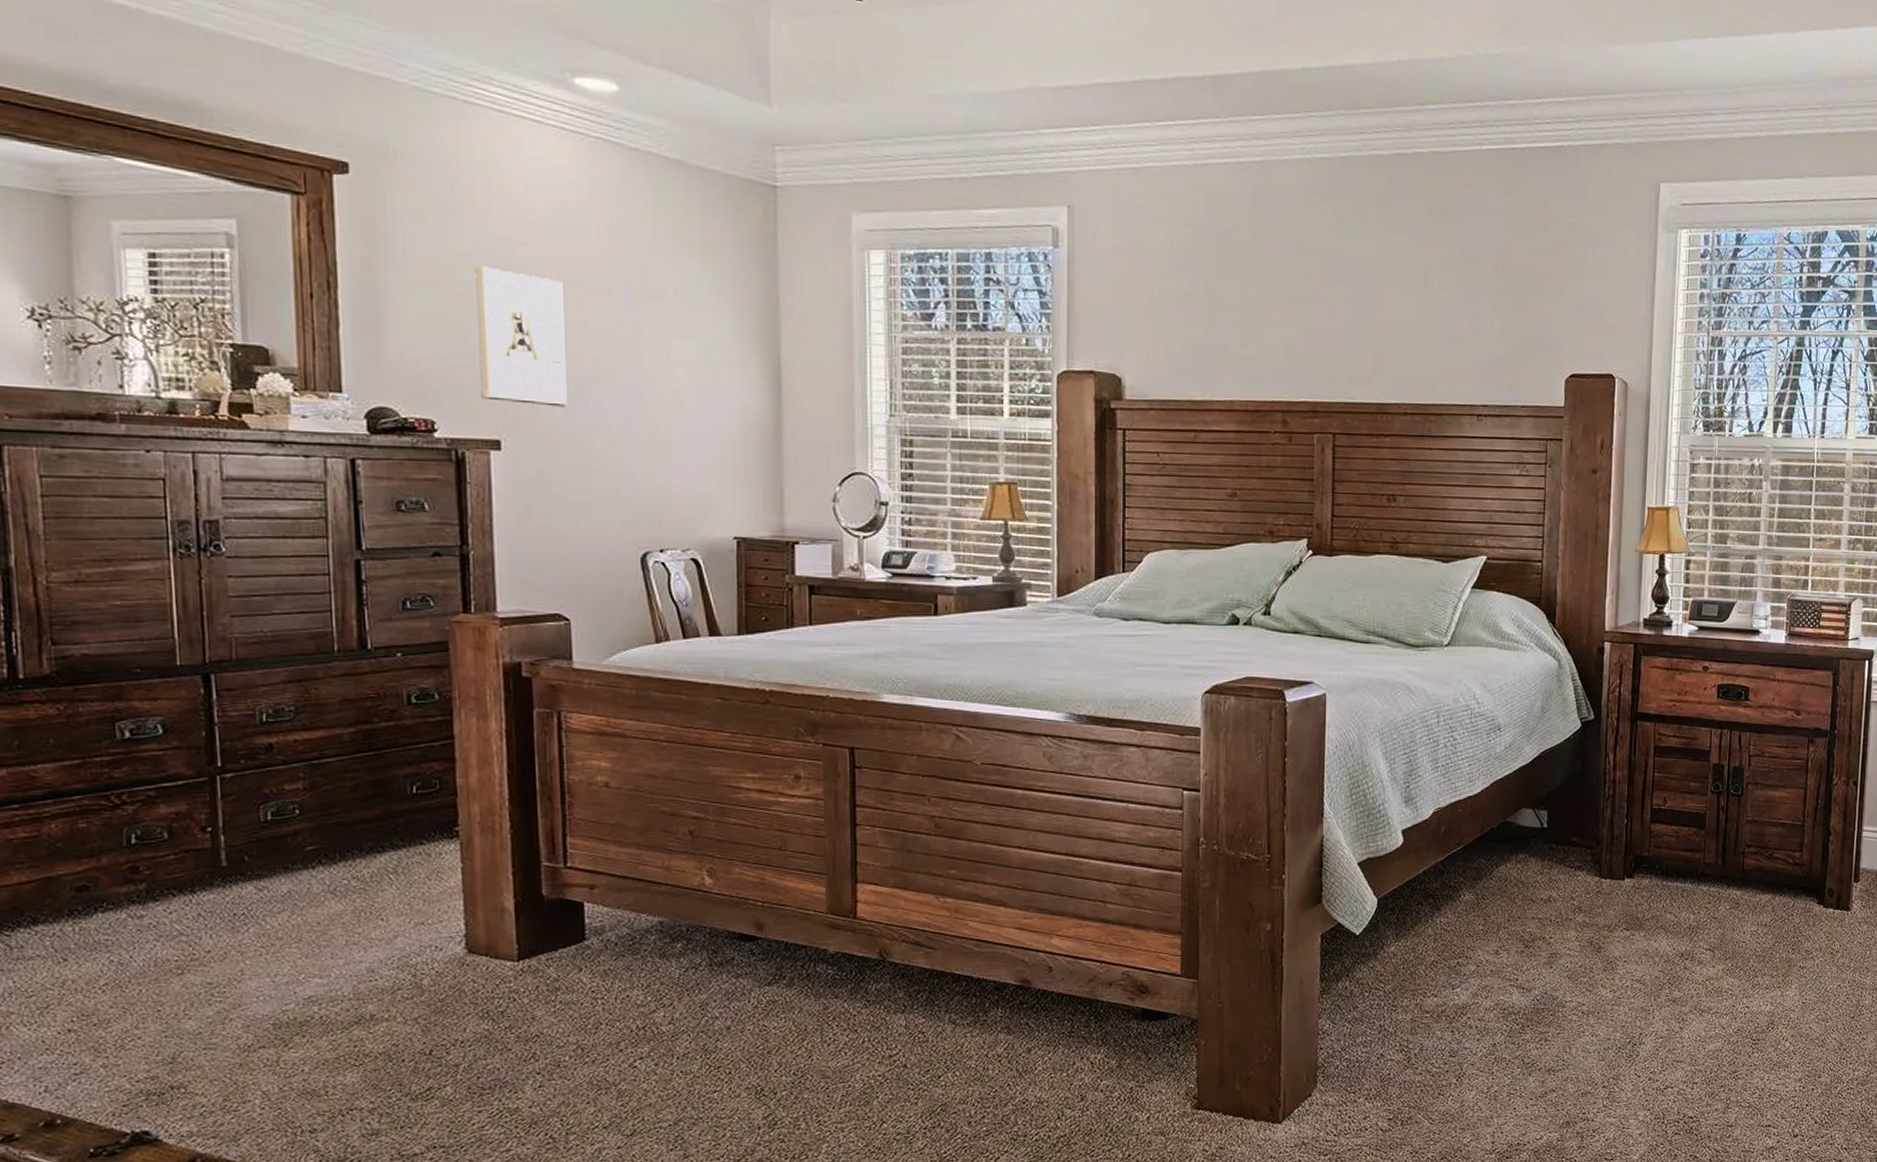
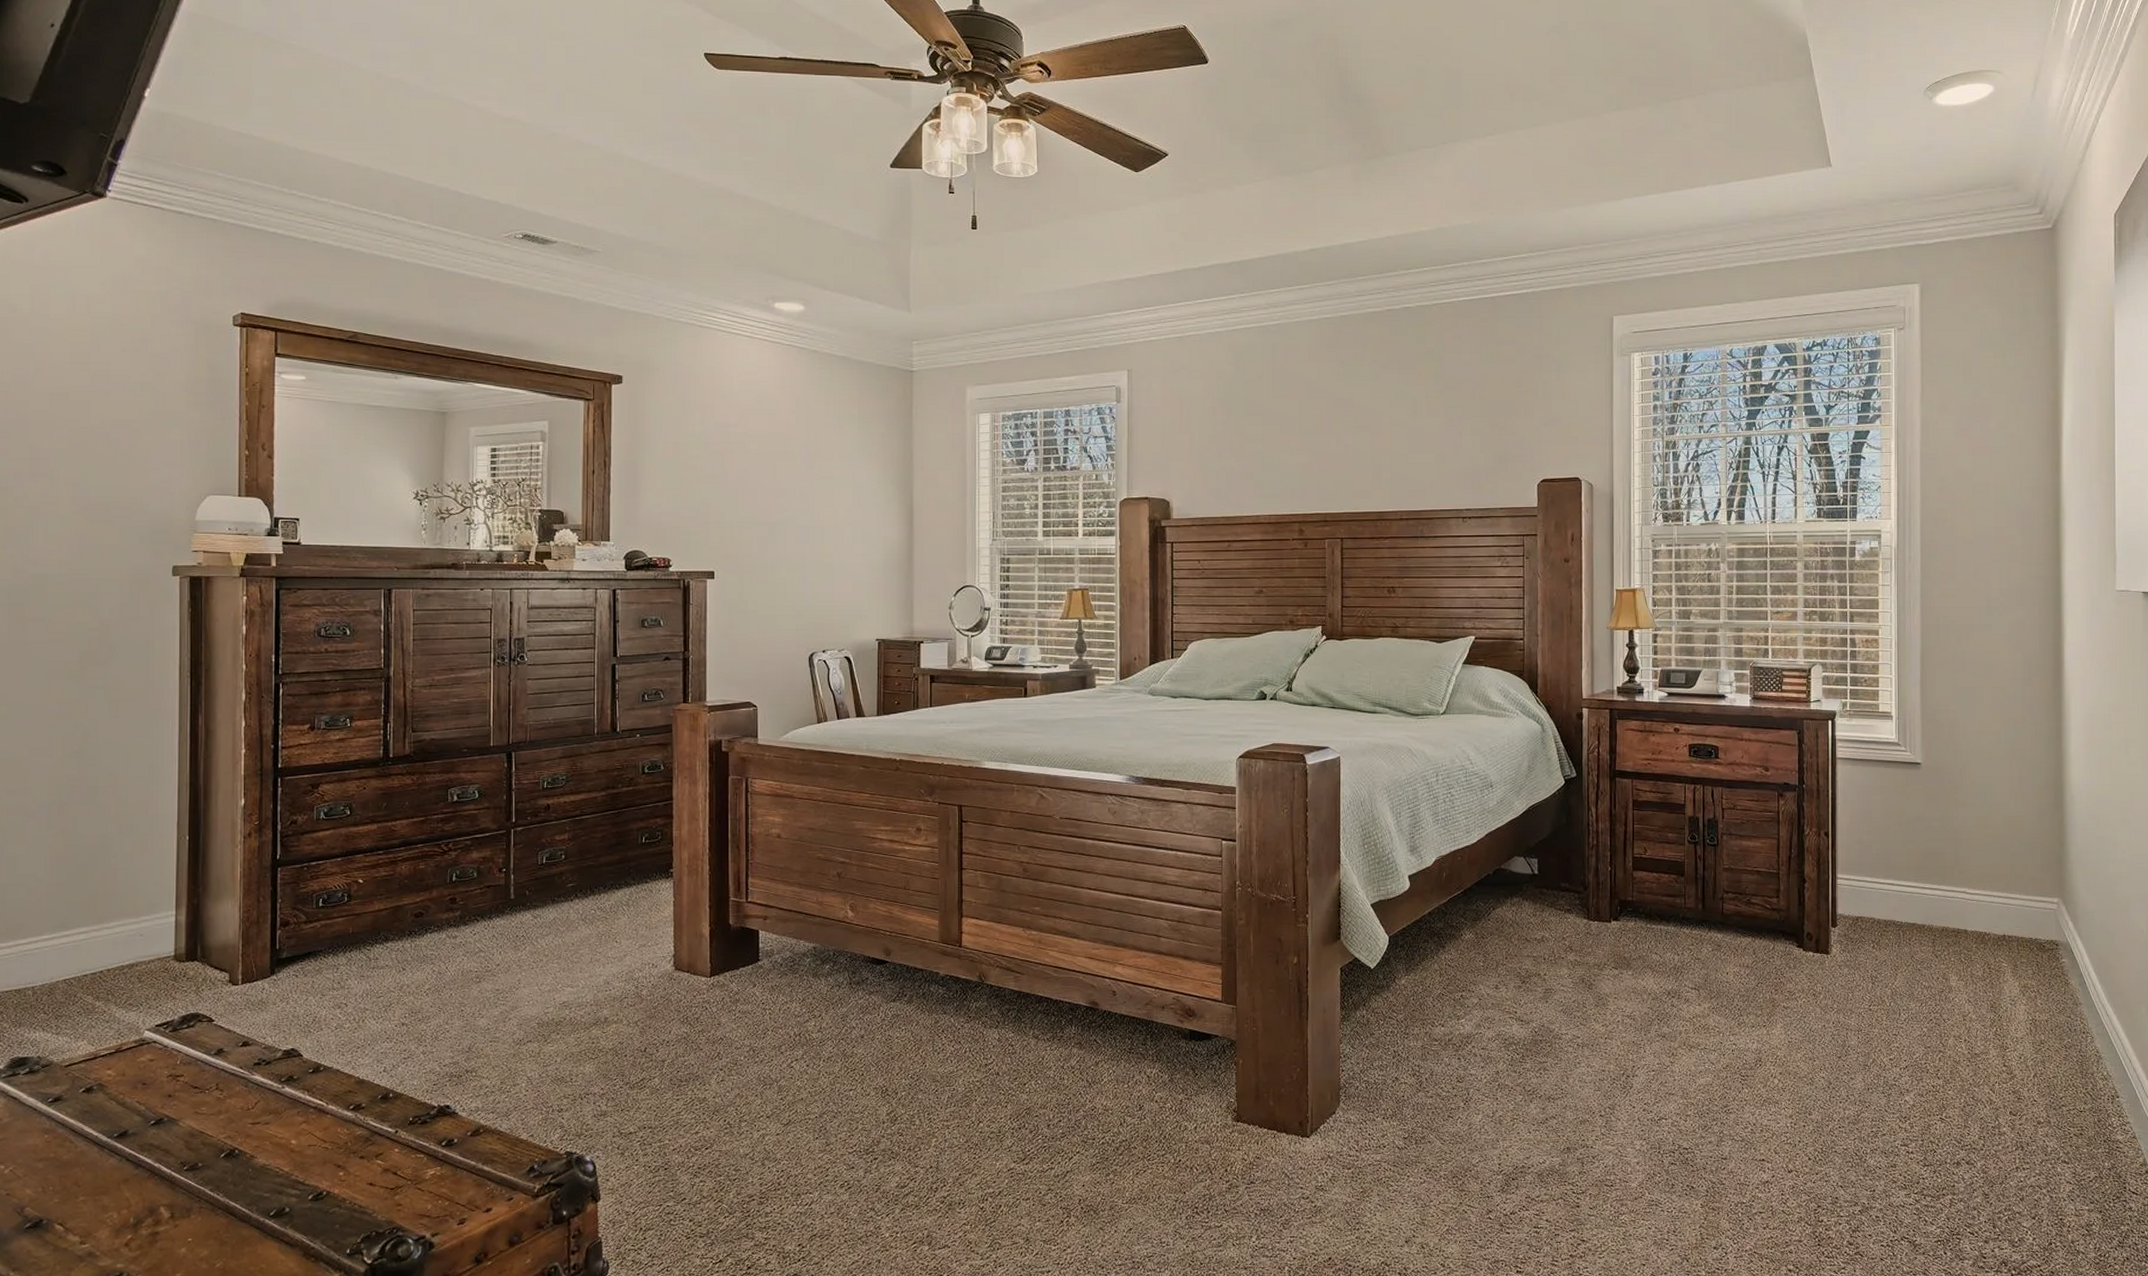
wall sculpture: present [474,266,567,407] -> none [701,444,761,545]

